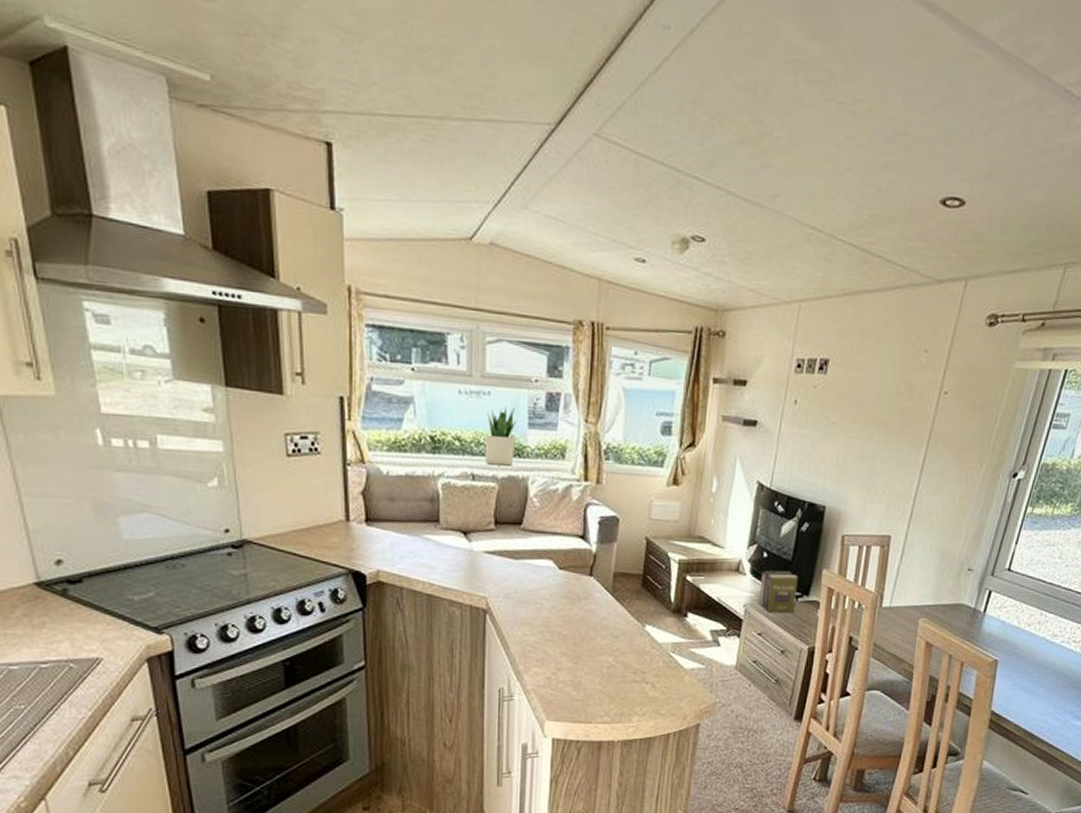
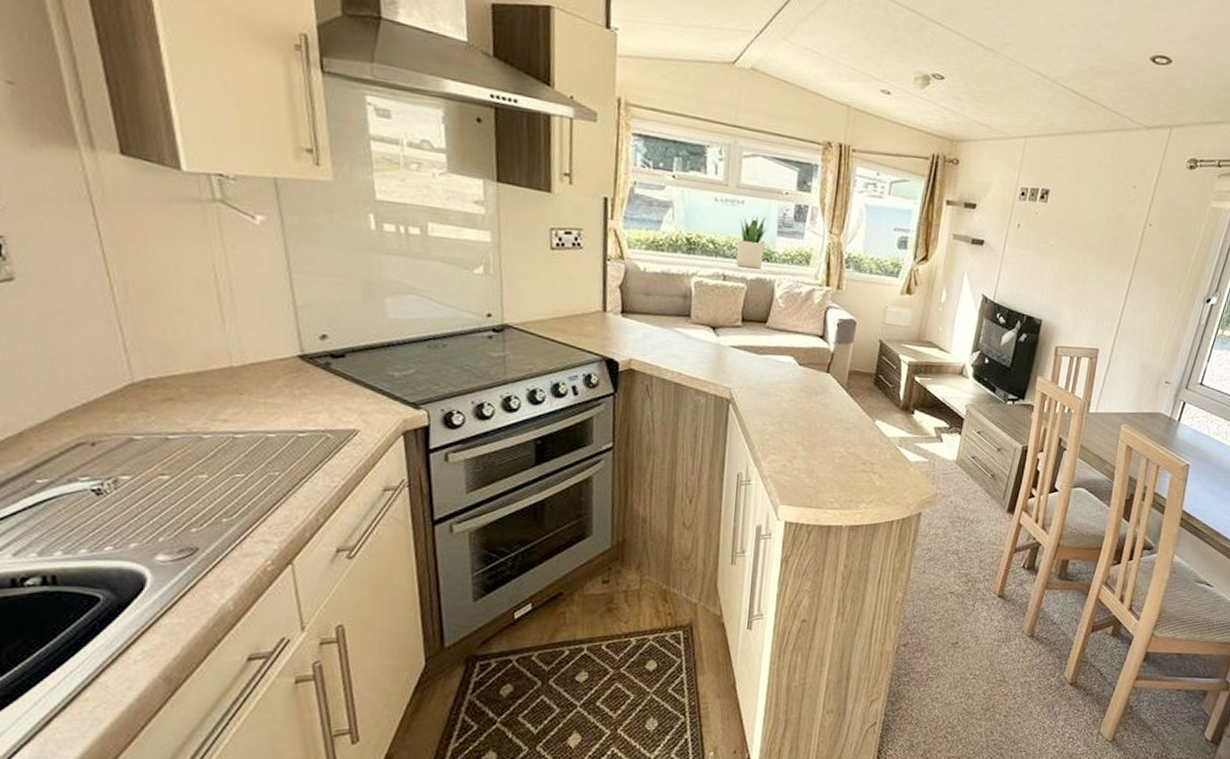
books: present [759,570,799,613] -> none [979,375,1016,414]

